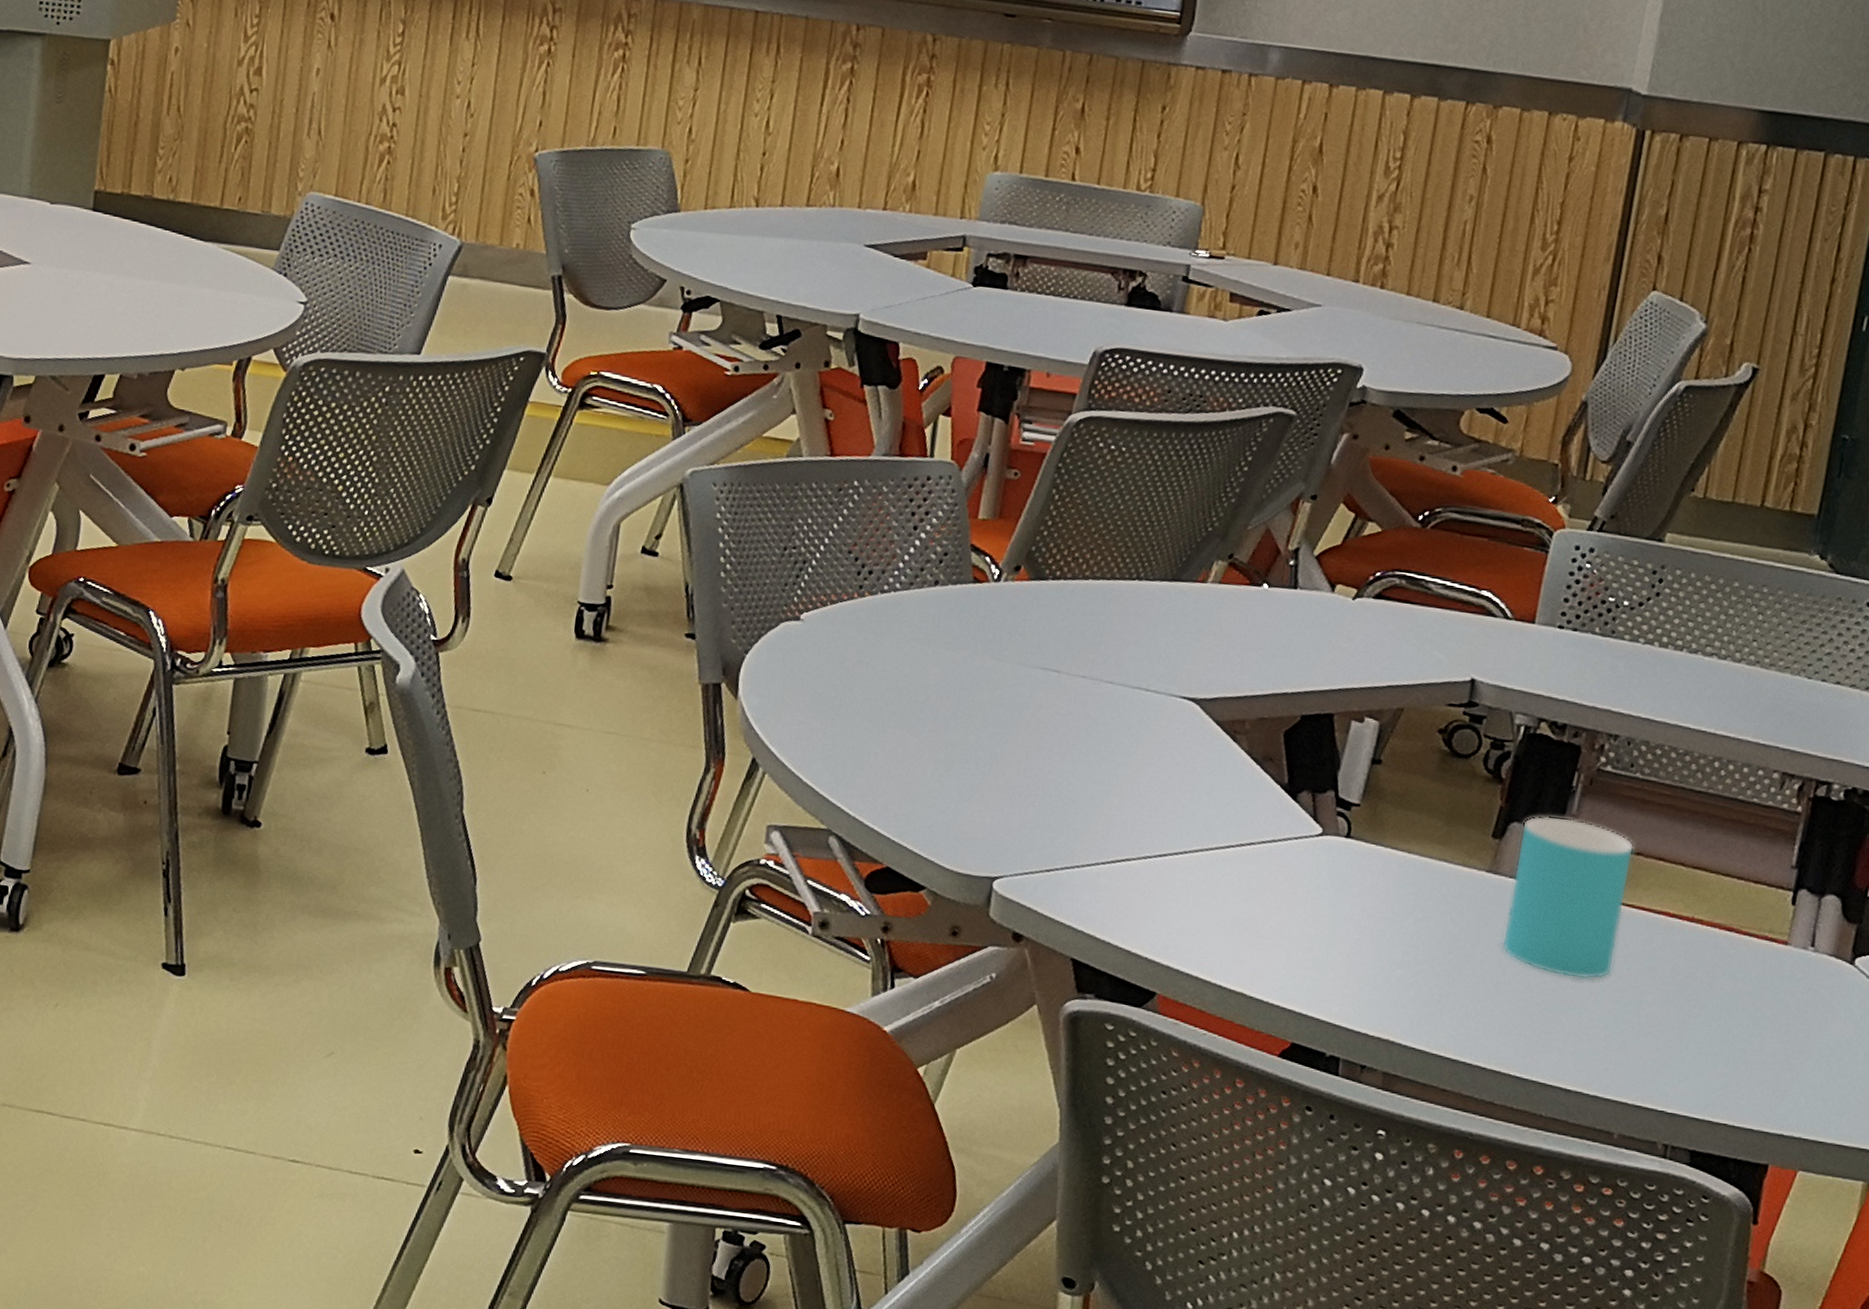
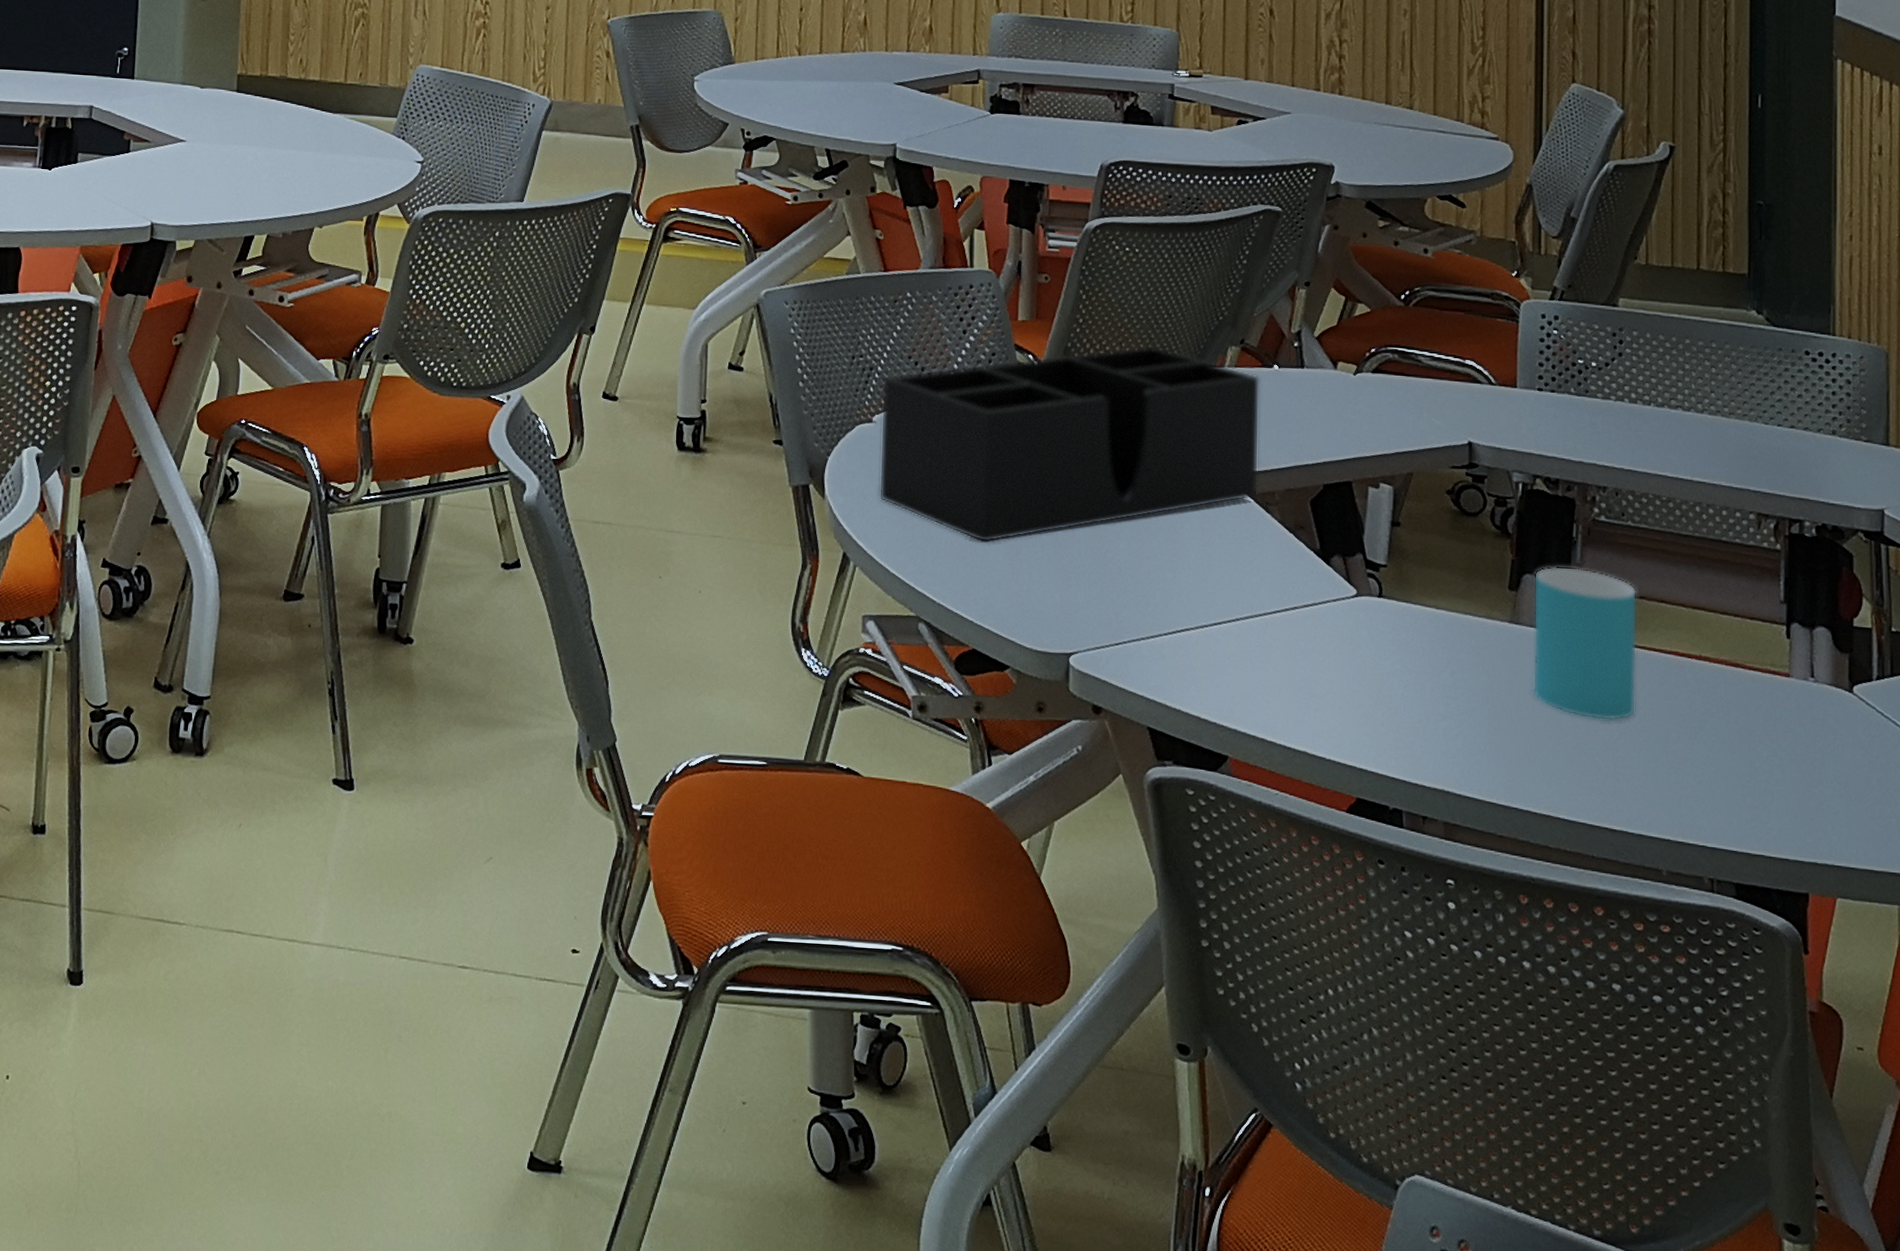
desk organizer: none [798,553,1246,757] -> present [878,345,1260,544]

